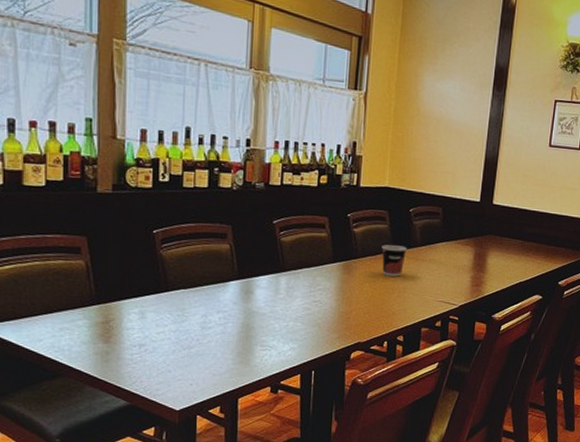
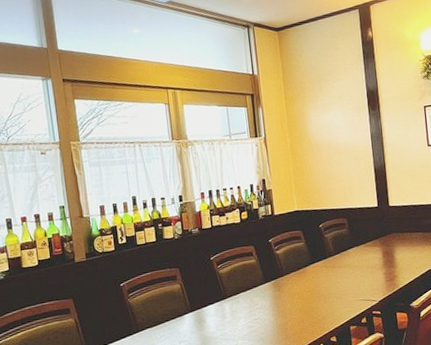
cup: present [381,244,407,277] -> none [302,257,324,286]

